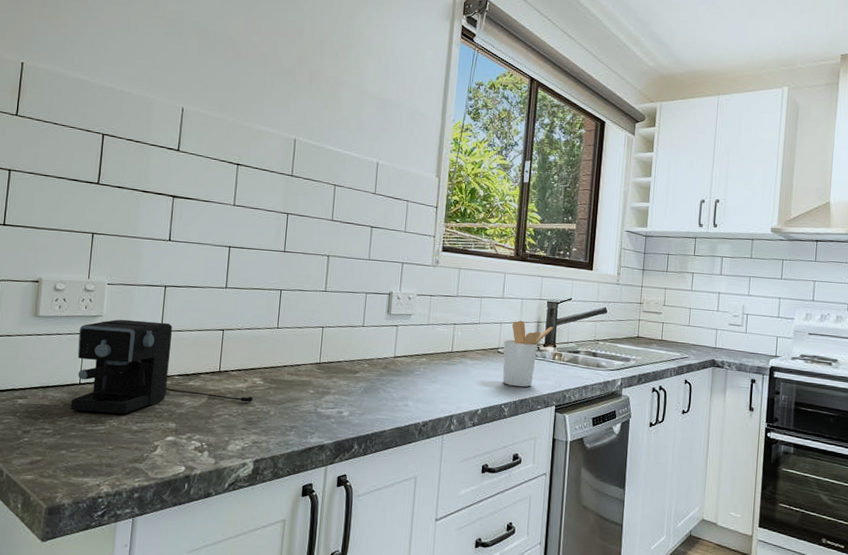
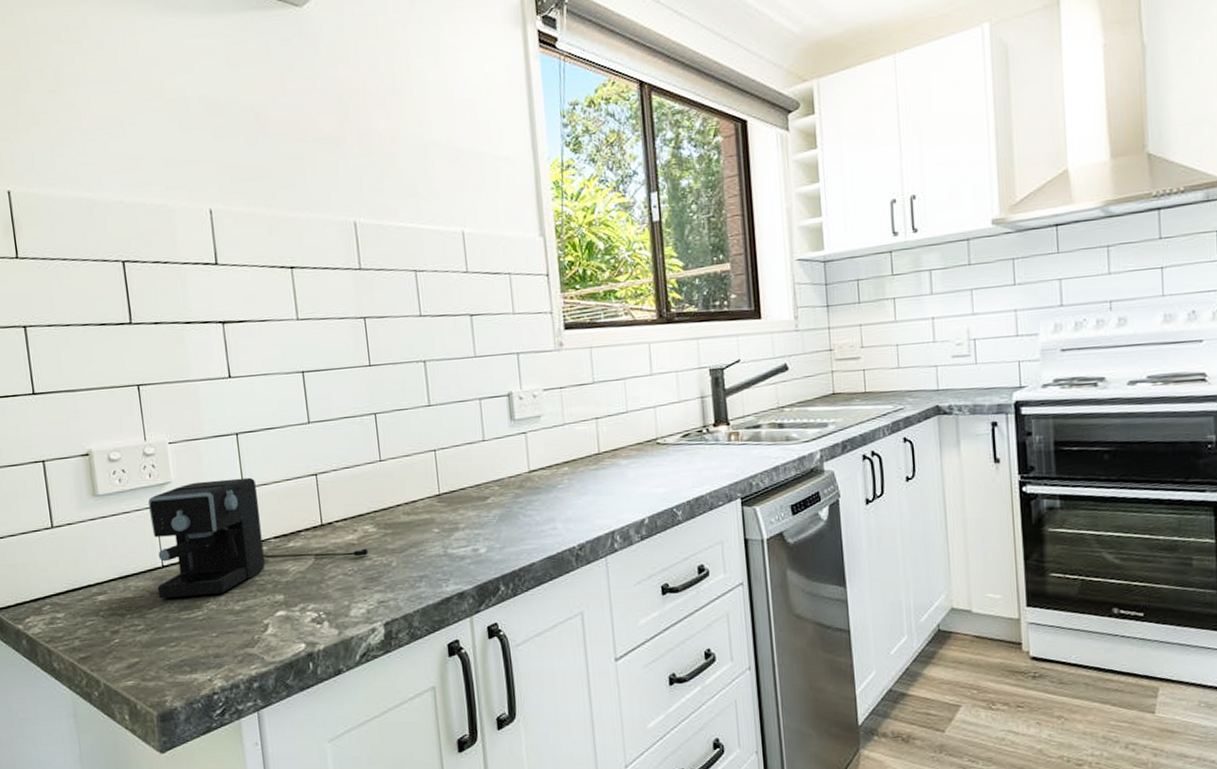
utensil holder: present [502,320,554,387] -> none [662,399,723,483]

